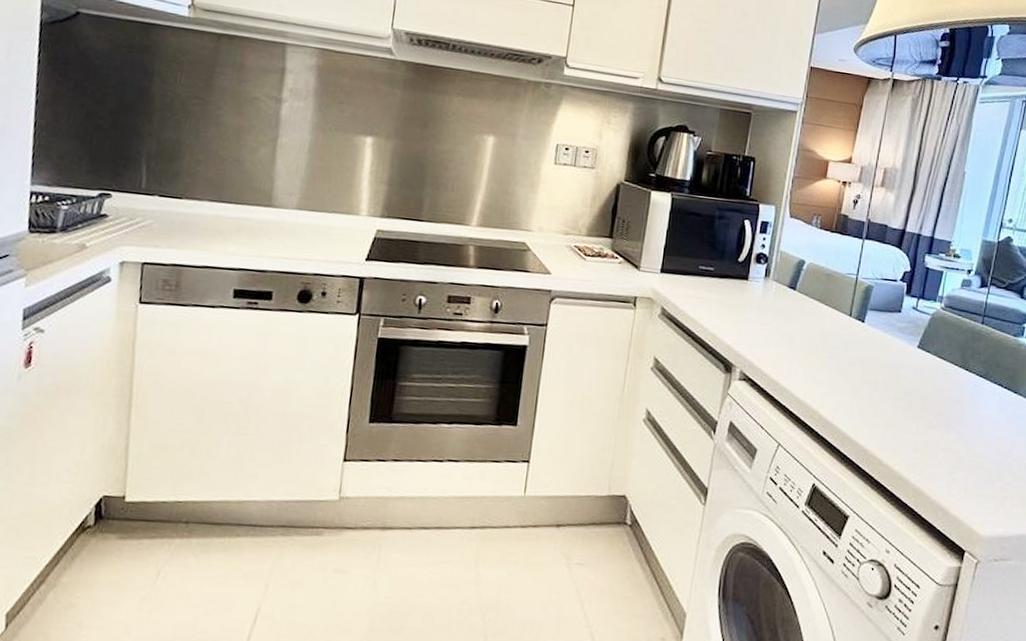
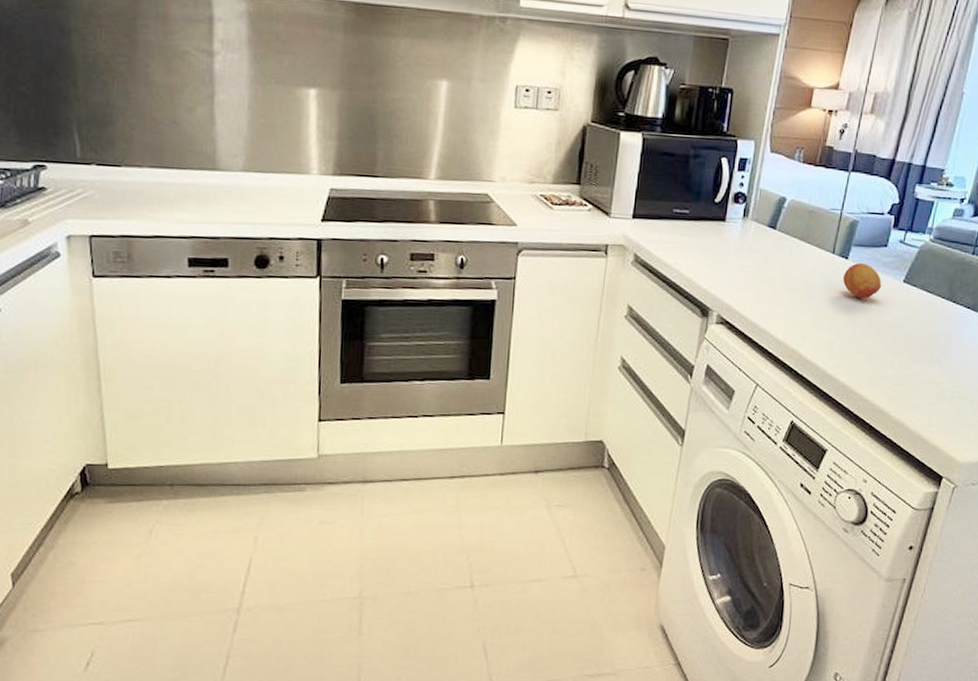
fruit: none [859,327,897,363] -> present [842,263,882,299]

